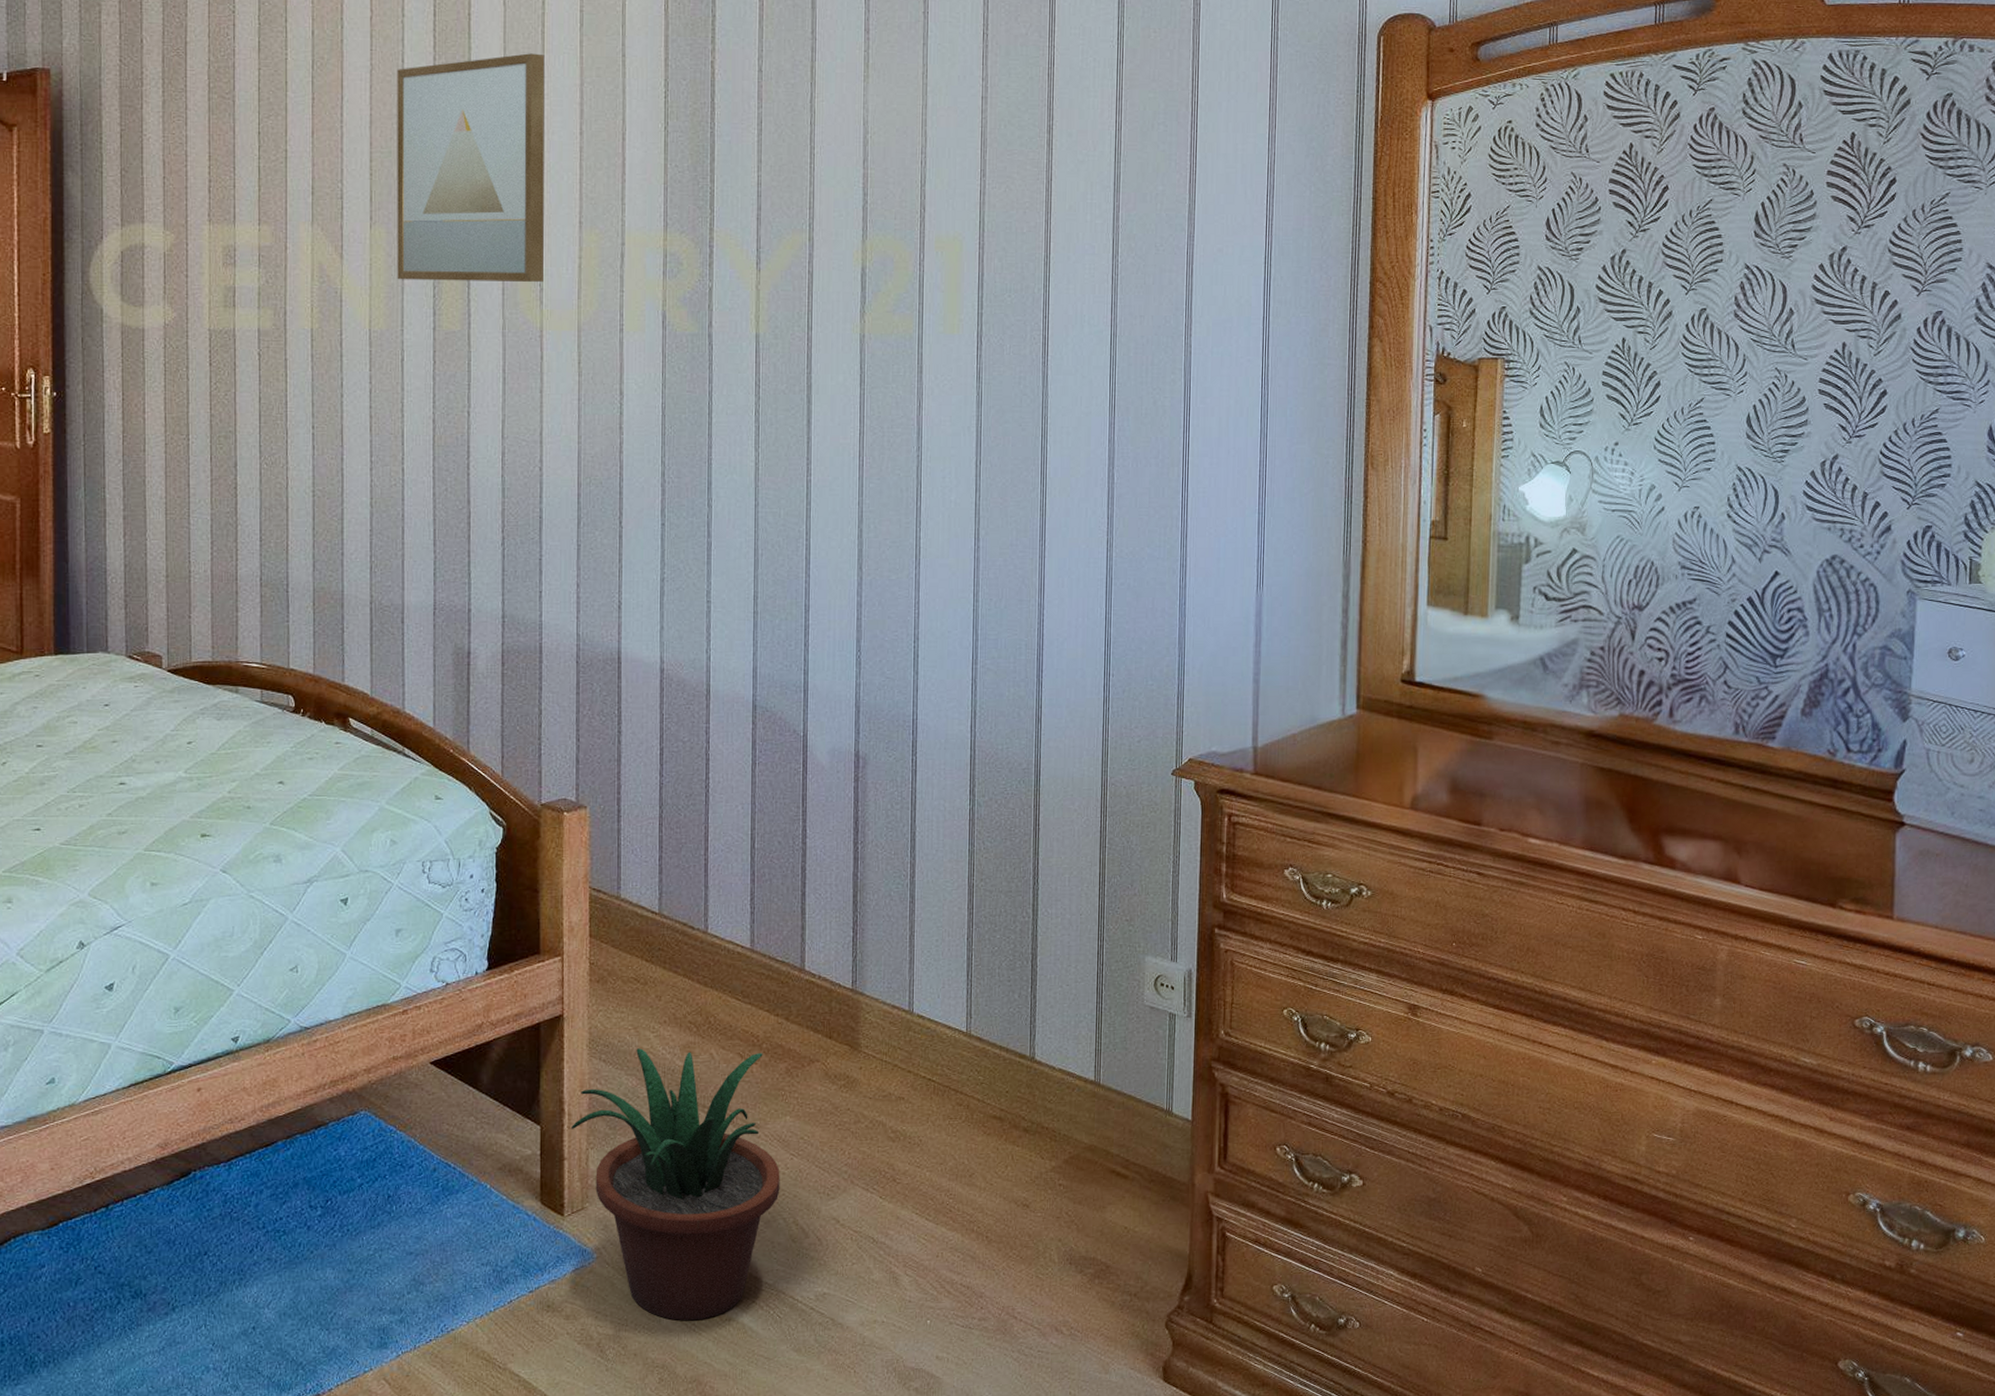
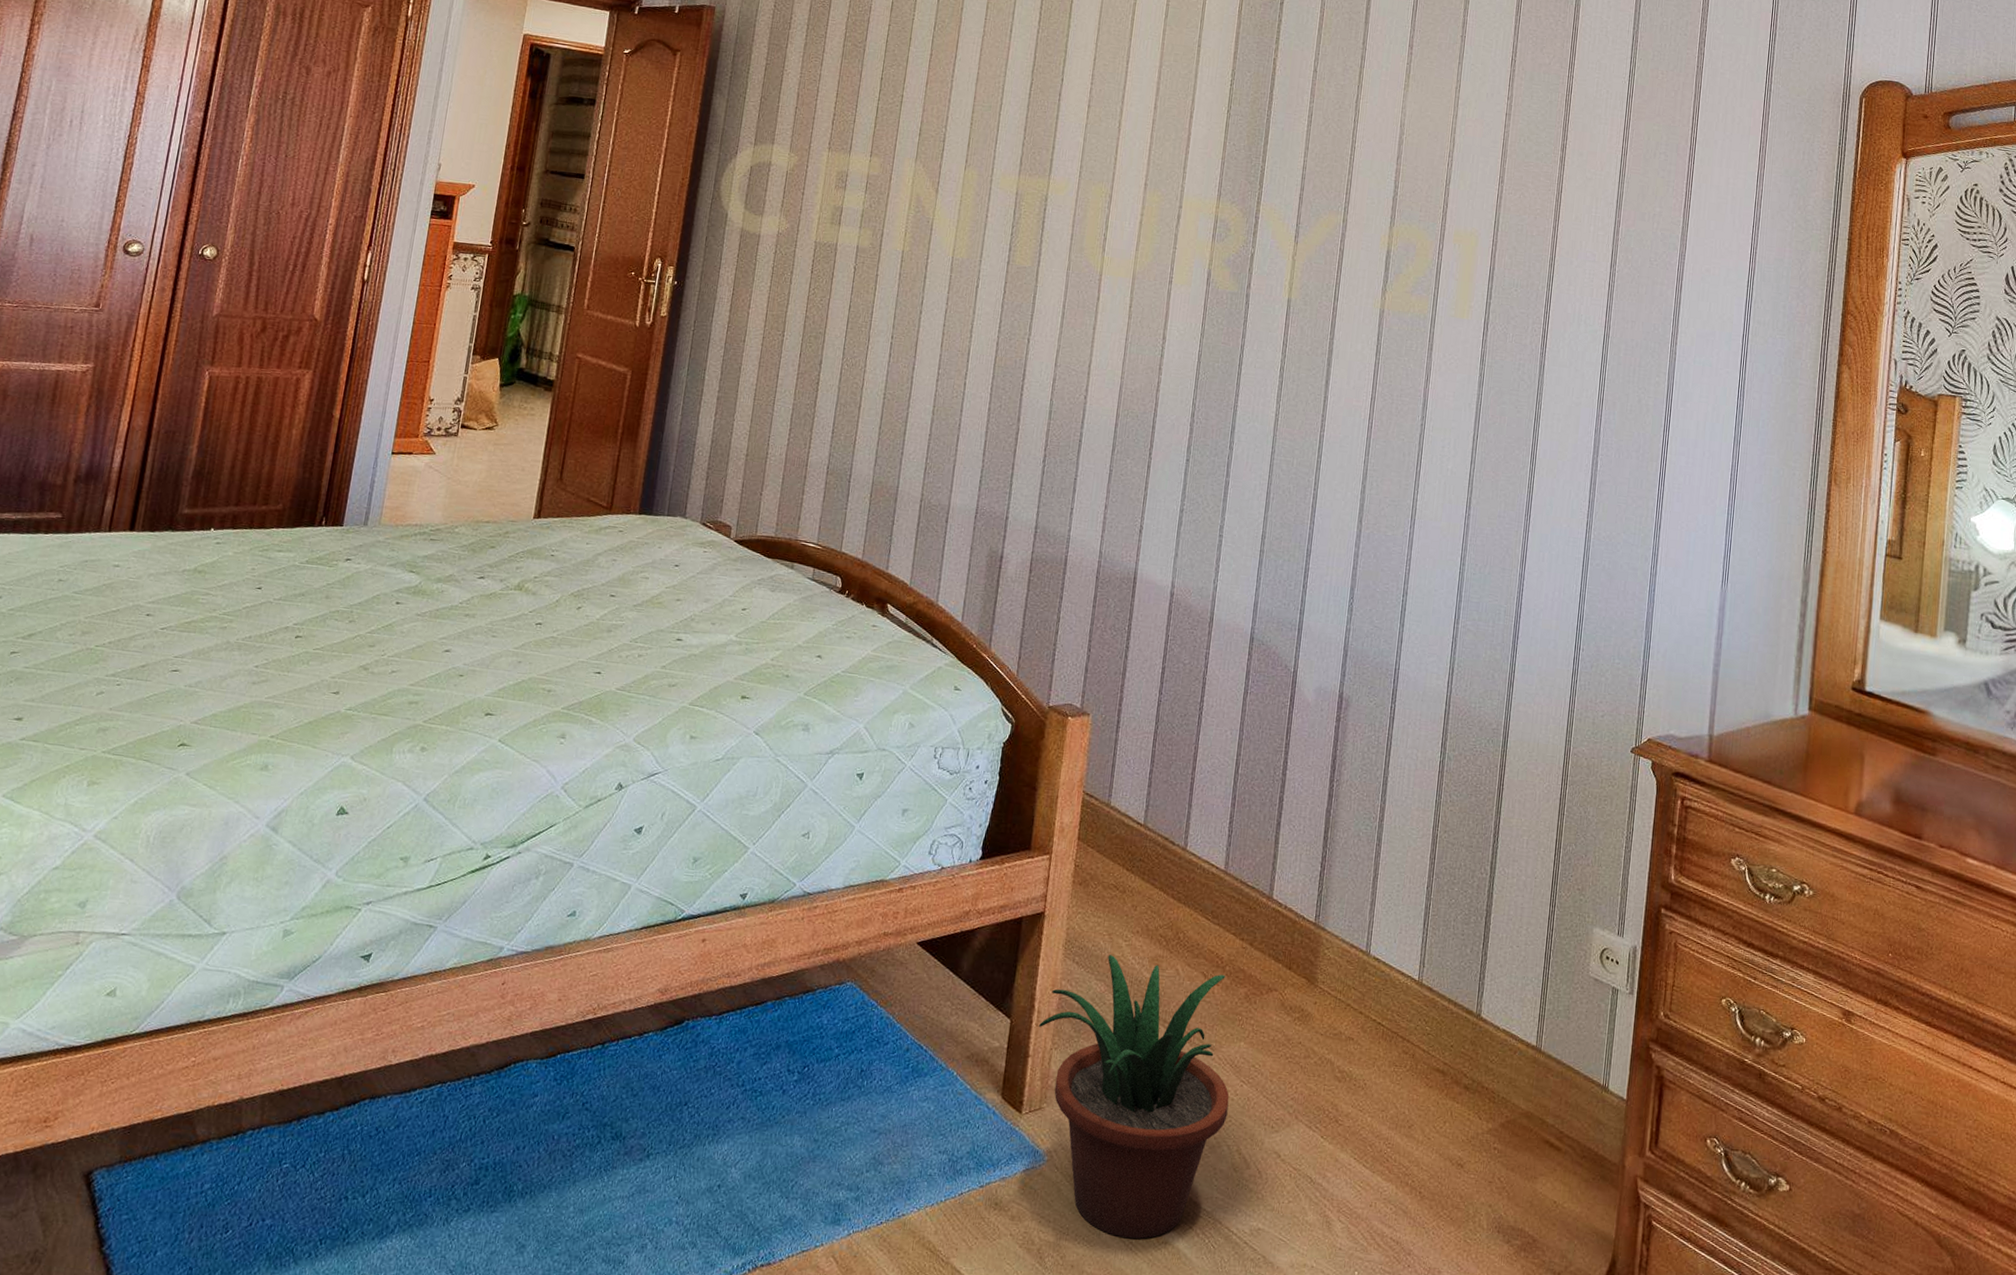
wall art: present [397,53,545,282] -> none [982,35,1132,232]

